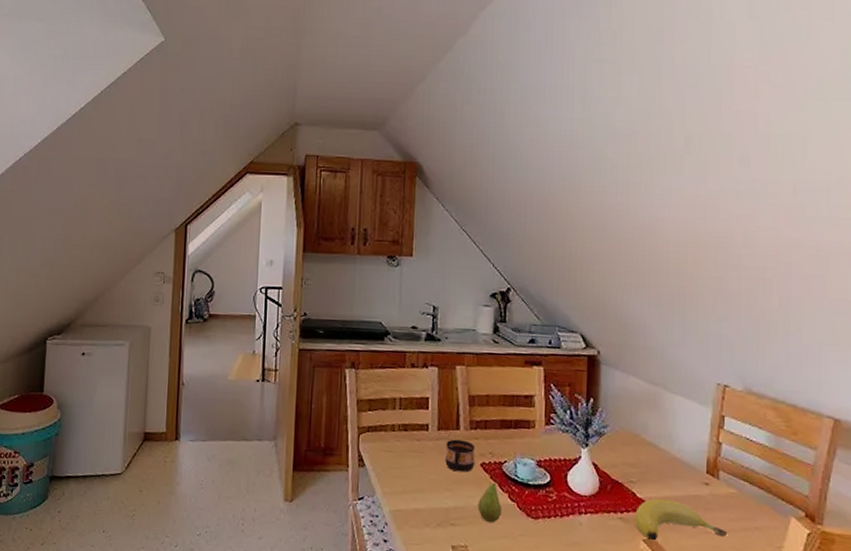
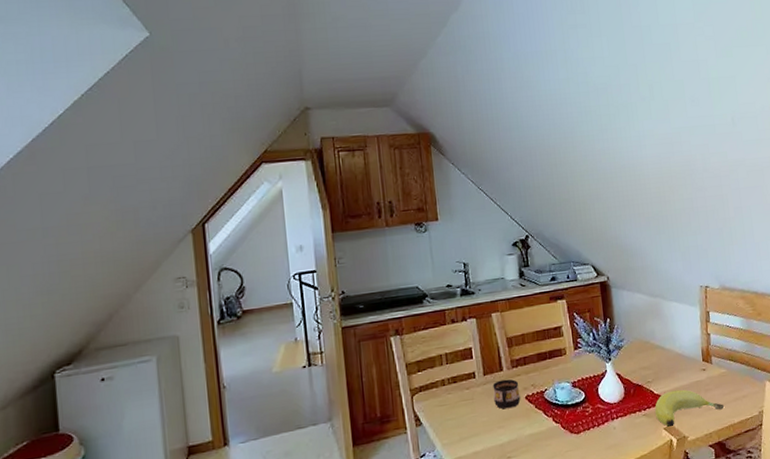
fruit: present [478,479,502,523] -> none [528,407,550,448]

